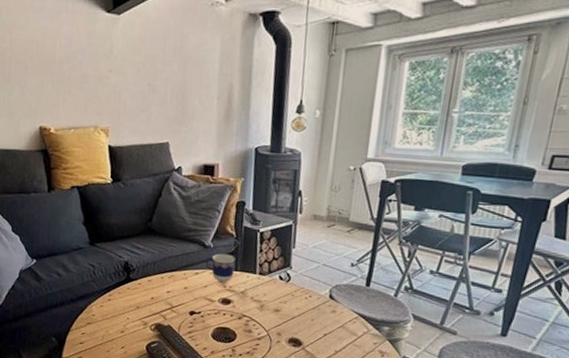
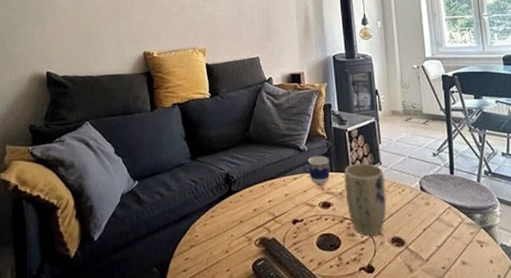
plant pot: none [247,265,293,336] -> present [343,163,387,237]

